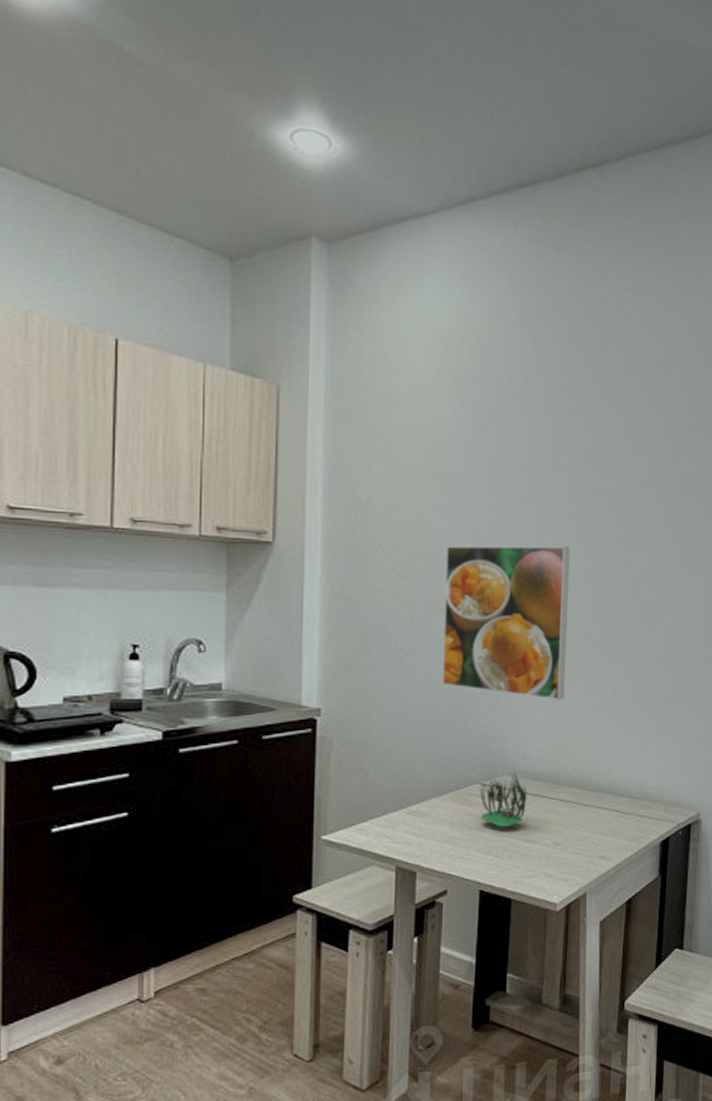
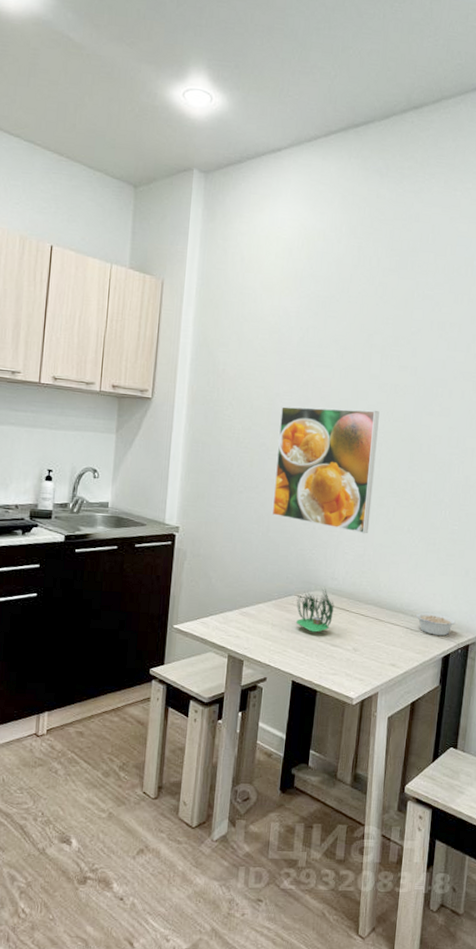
legume: none [626,790,674,817] -> present [415,612,456,636]

